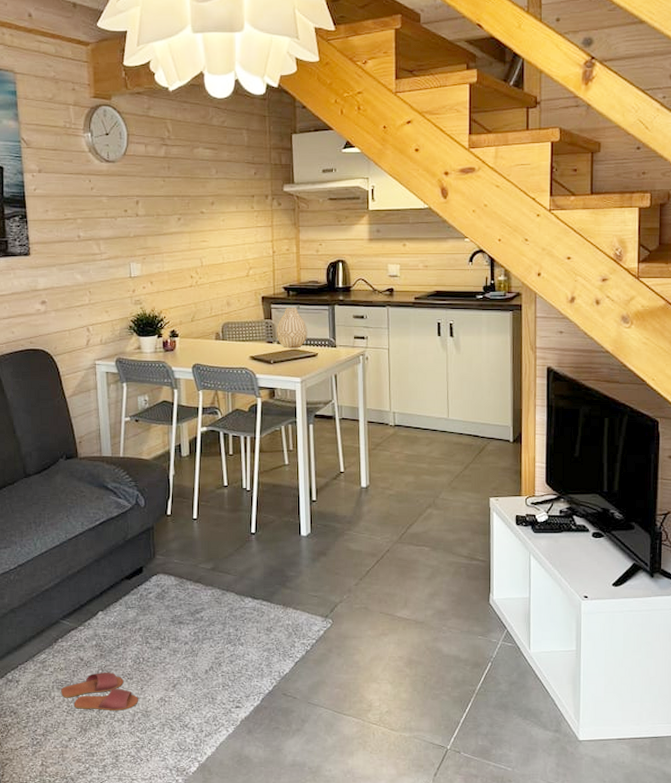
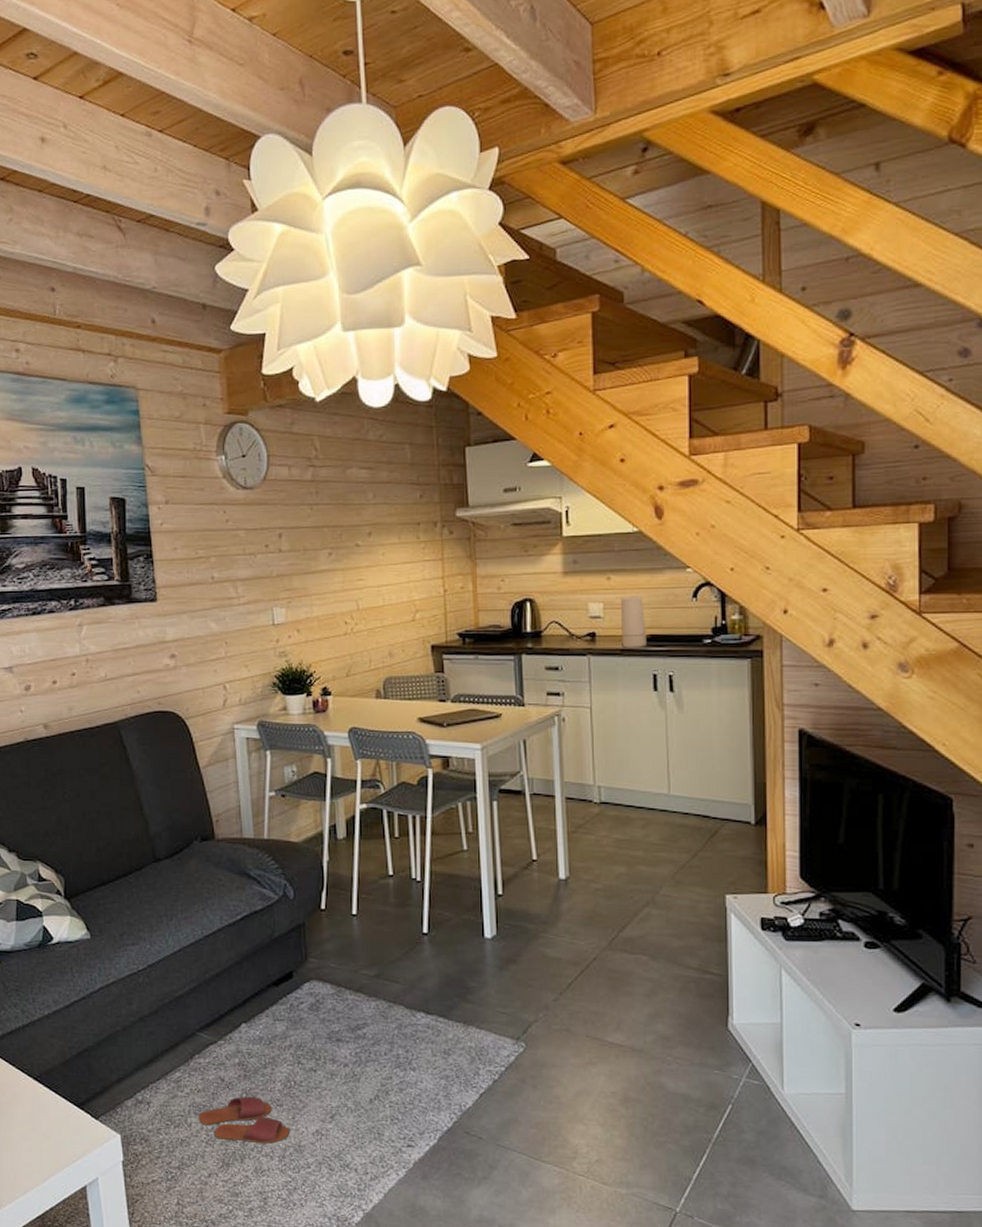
vase: present [276,307,308,349] -> none [449,657,489,708]
canister: none [414,260,433,302] -> present [621,596,647,649]

